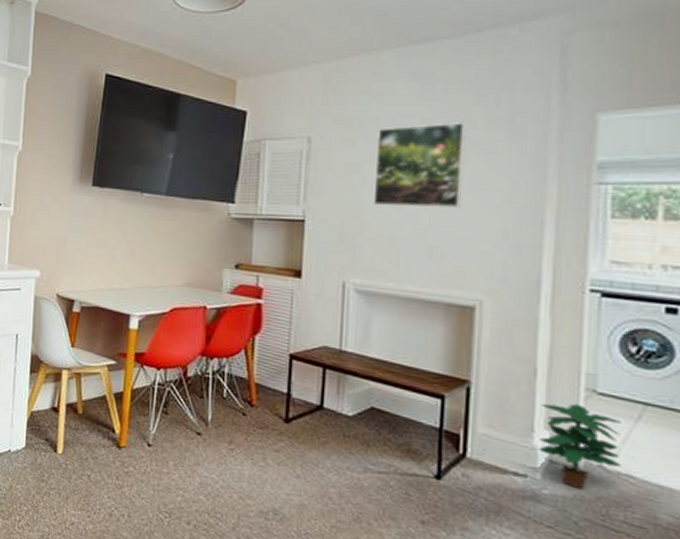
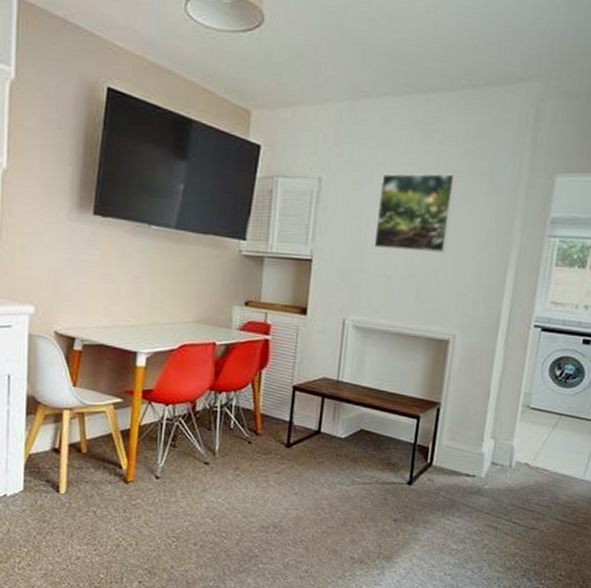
potted plant: present [539,403,622,490] -> none [486,417,544,483]

